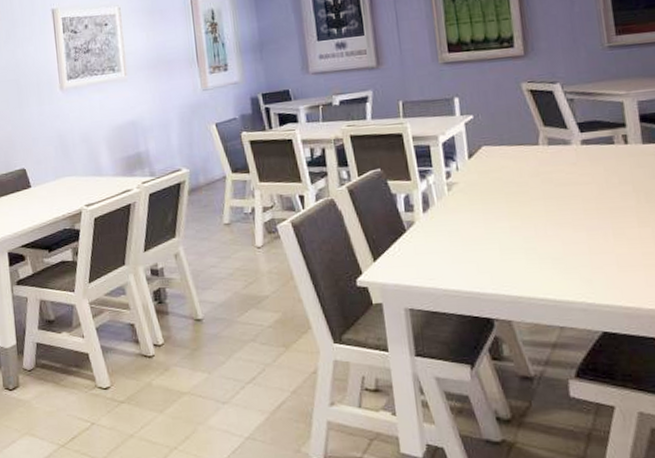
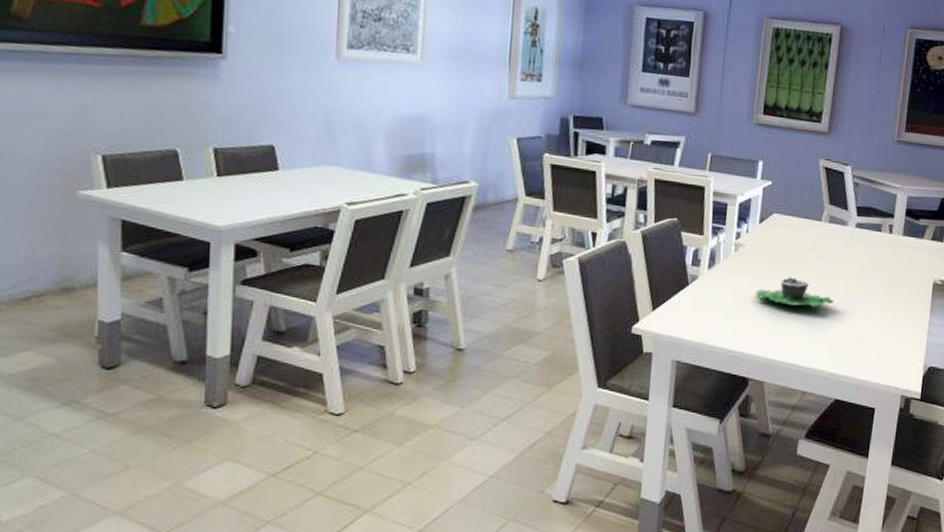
succulent planter: none [481,207,574,237] -> present [756,277,834,309]

